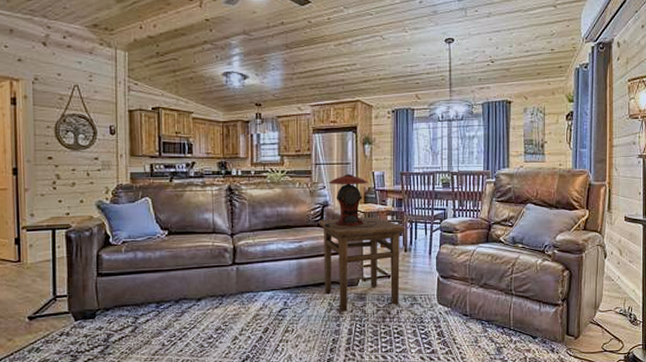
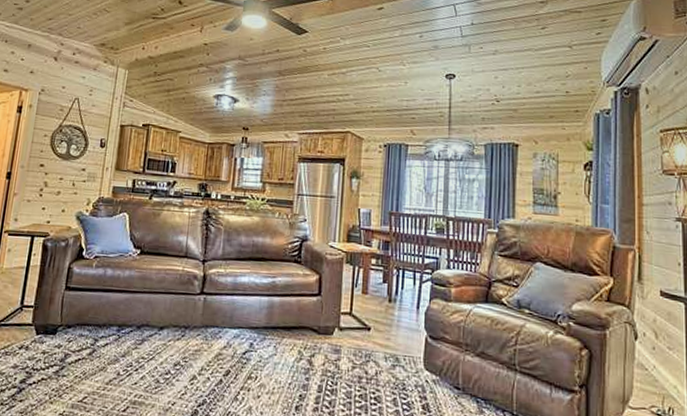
side table: present [319,216,404,312] -> none [295,255,390,364]
table lamp: present [324,173,377,229] -> none [301,207,359,270]

